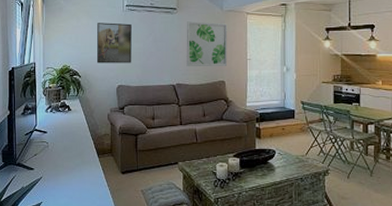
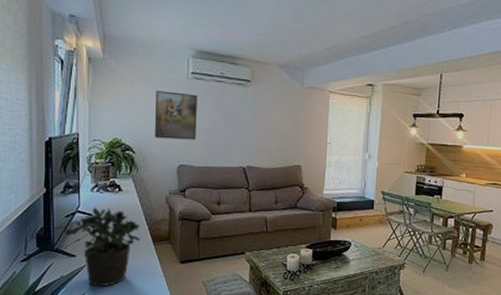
potted plant: none [25,126,87,196] -> present [65,207,140,286]
wall art: present [186,21,228,66] -> none [259,96,307,149]

